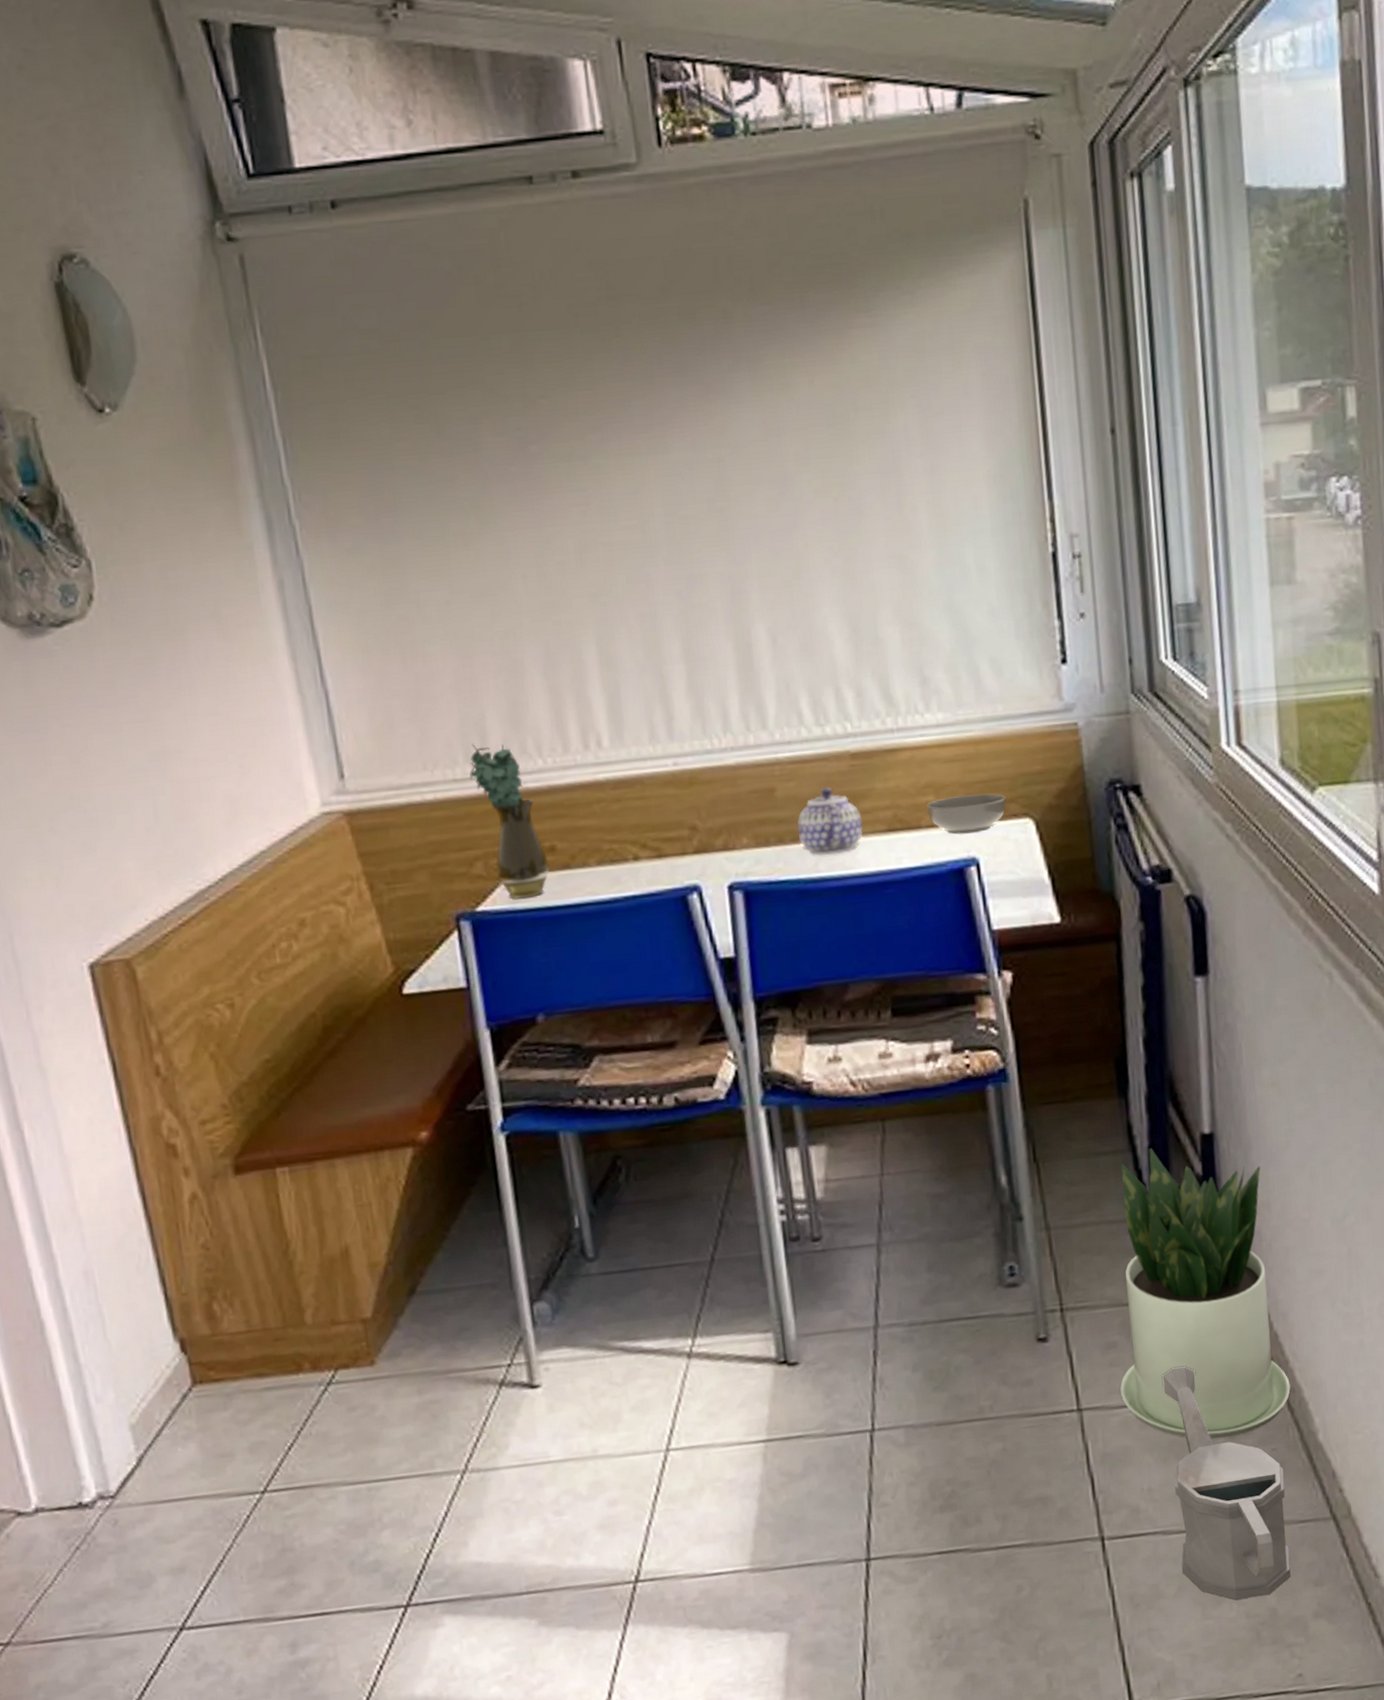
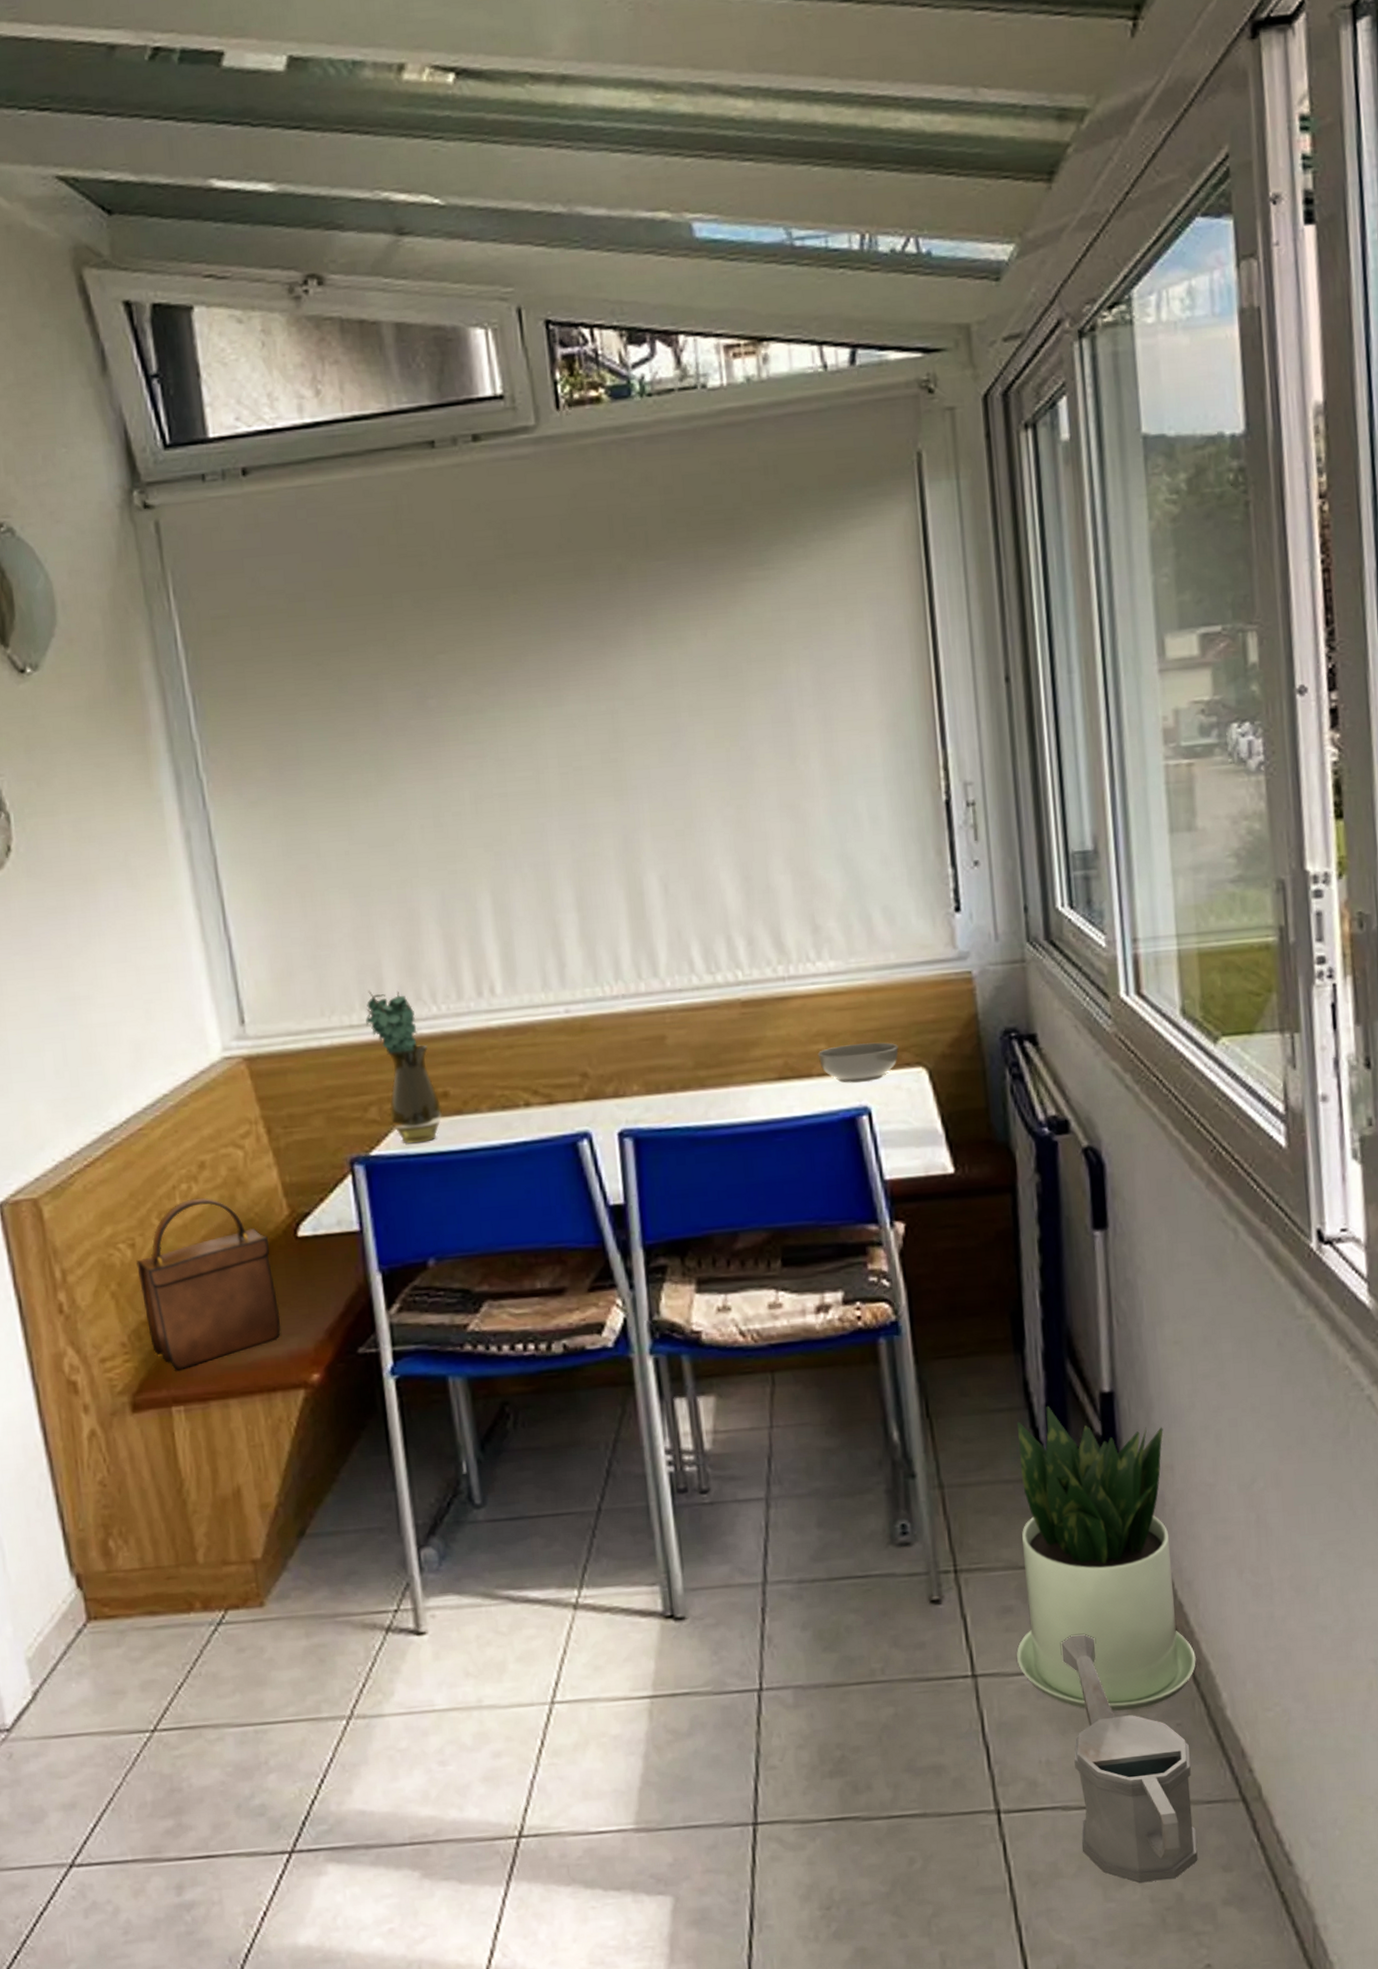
handbag: none [236,956,387,1132] -> present [136,1197,281,1371]
teapot: present [797,786,863,856] -> none [687,1034,754,1104]

